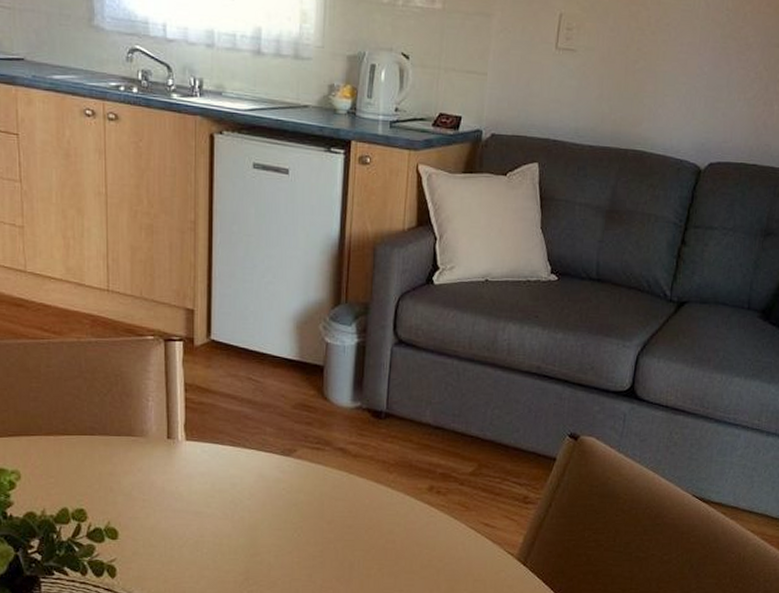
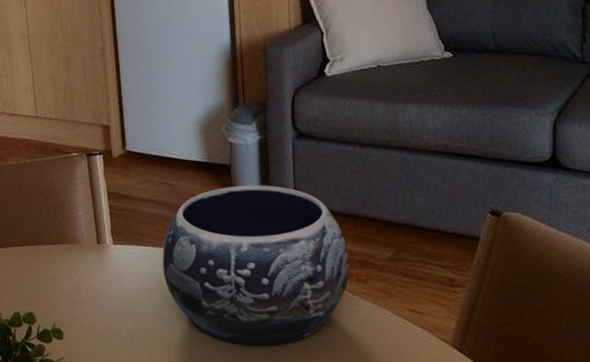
decorative bowl: none [239,388,433,553] -> present [162,185,350,346]

